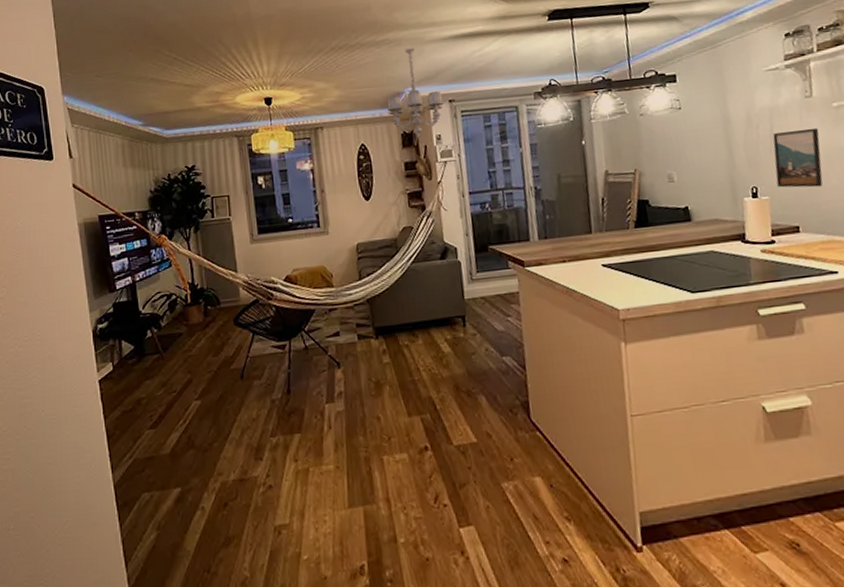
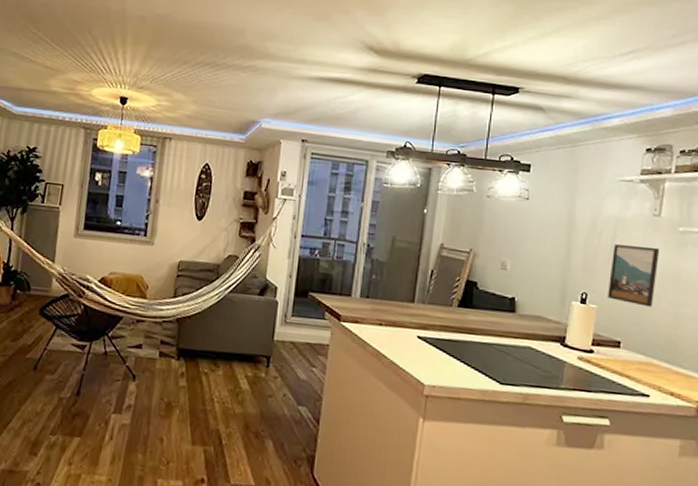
chandelier: present [387,48,443,137] -> none [239,79,297,169]

